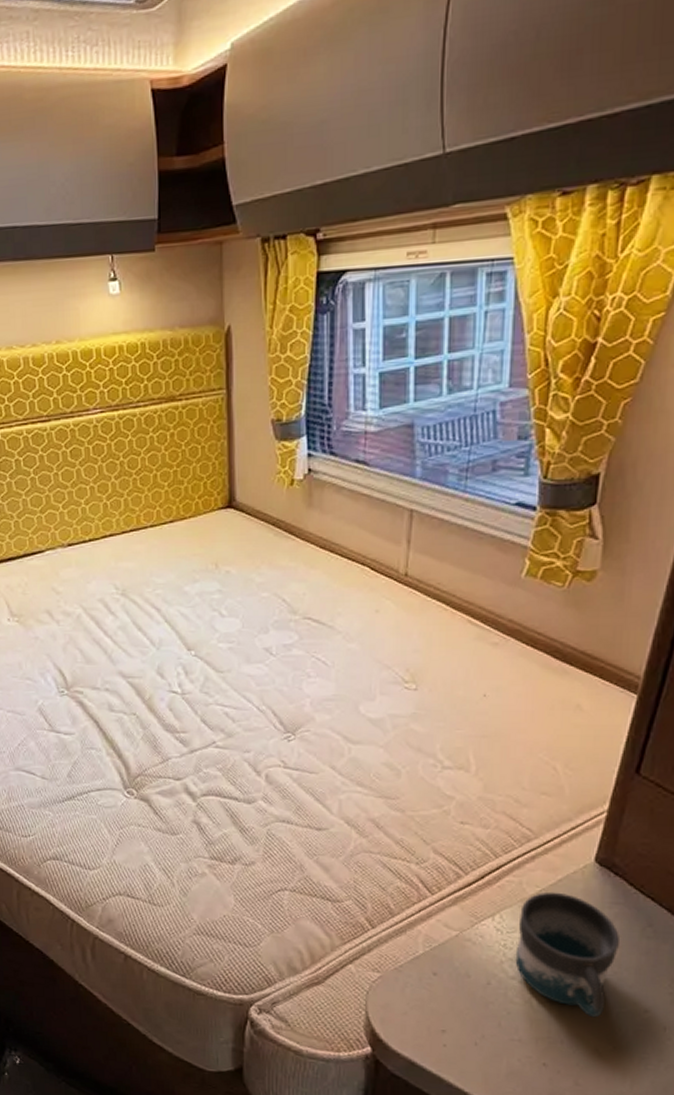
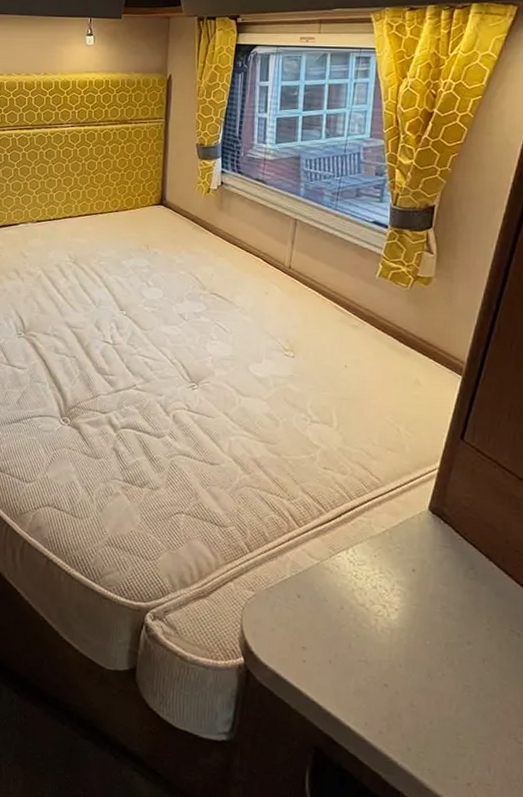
mug: present [515,892,619,1018] -> none [364,532,448,646]

